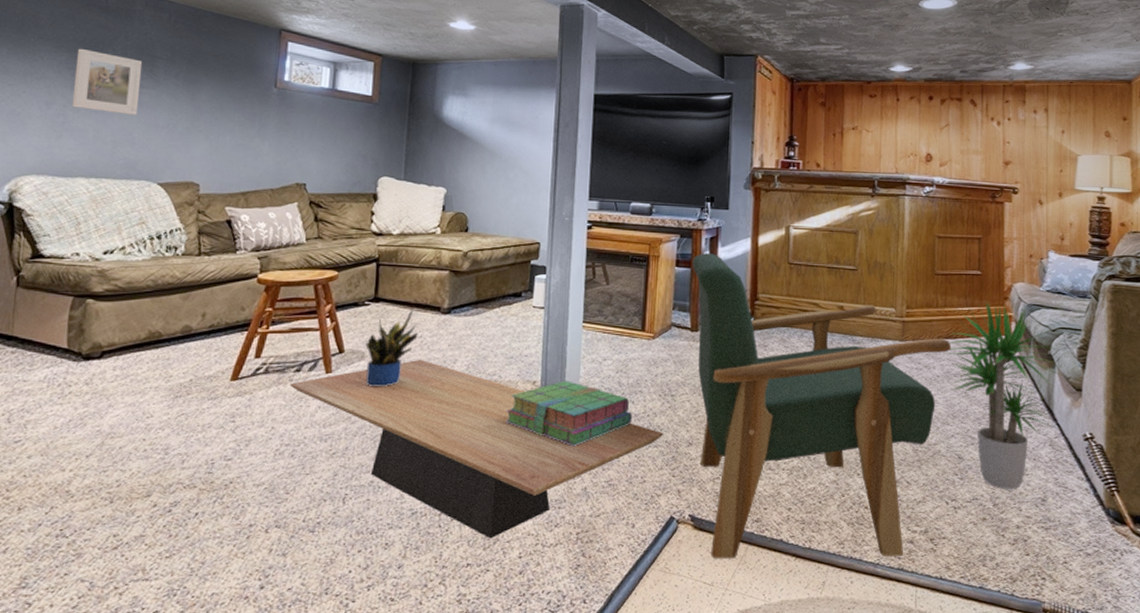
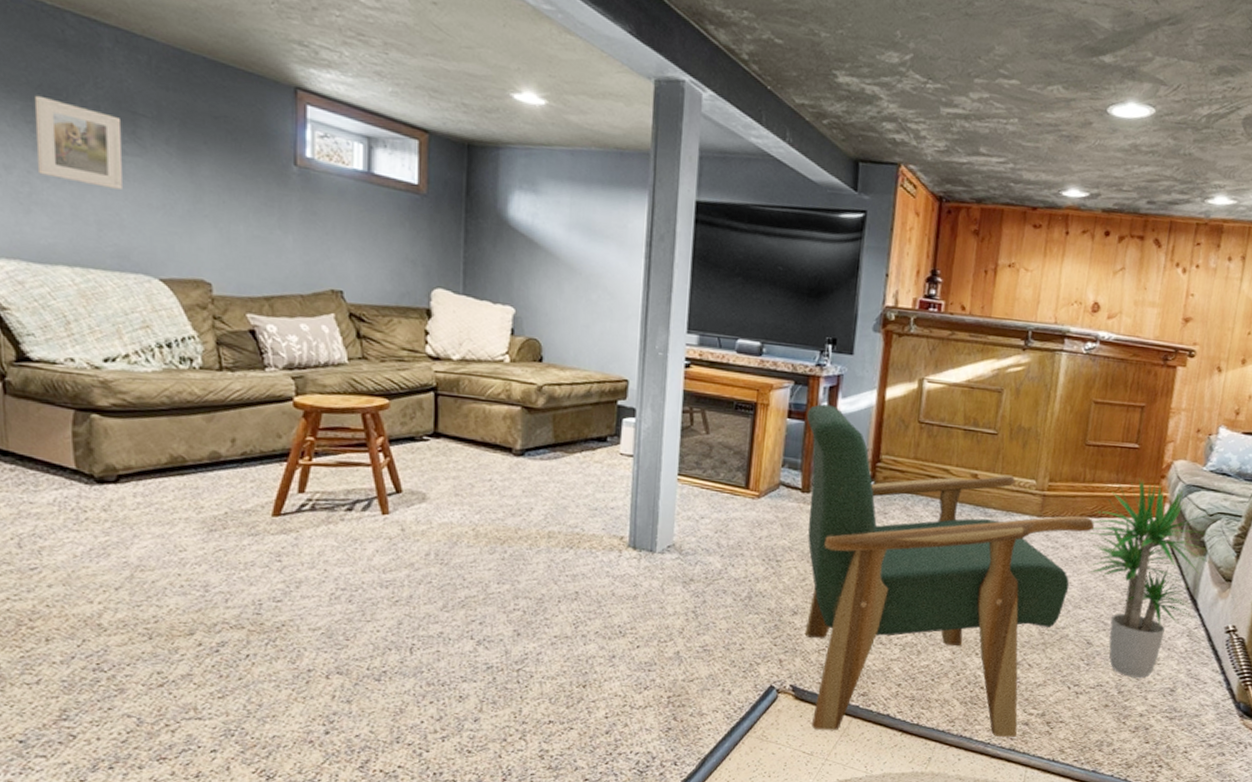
coffee table: present [290,359,663,539] -> none [341,504,766,698]
potted plant: present [365,308,418,387] -> none [426,447,487,534]
stack of books: present [505,380,632,446] -> none [589,538,732,608]

